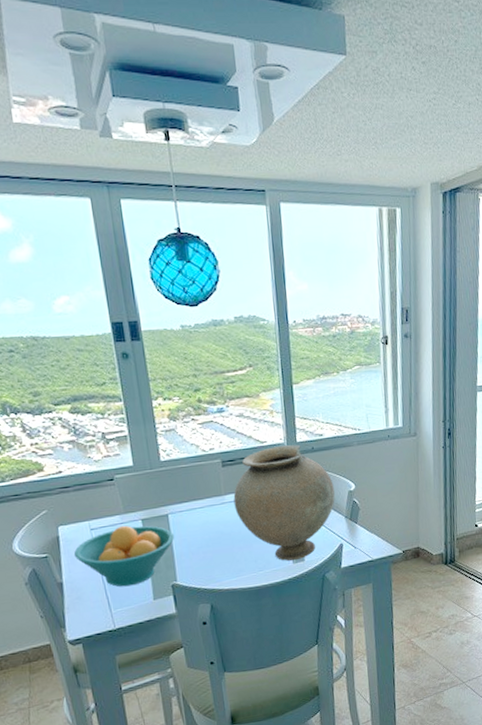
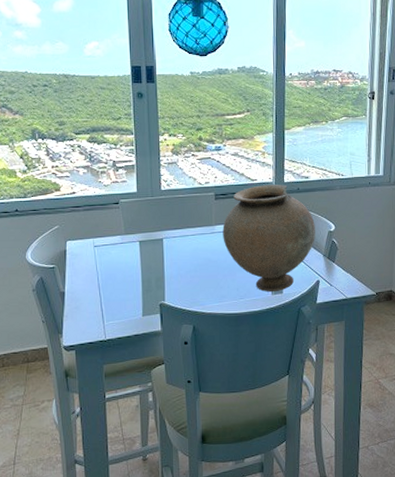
fruit bowl: present [73,525,175,587] -> none [77,245,167,302]

